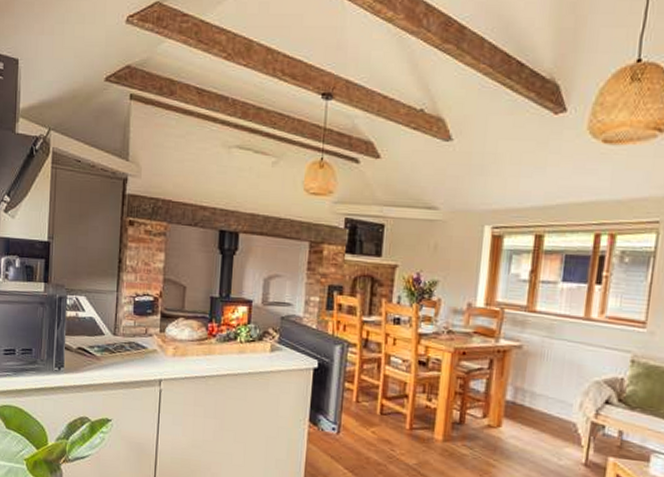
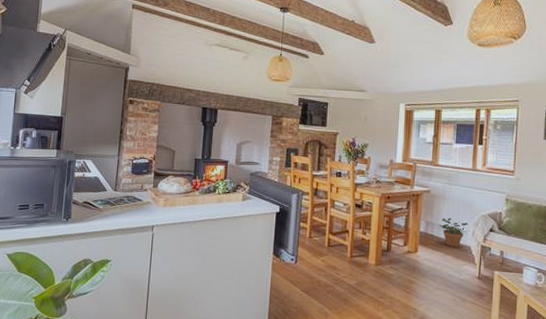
potted plant: none [533,382,577,423] -> present [440,217,470,247]

